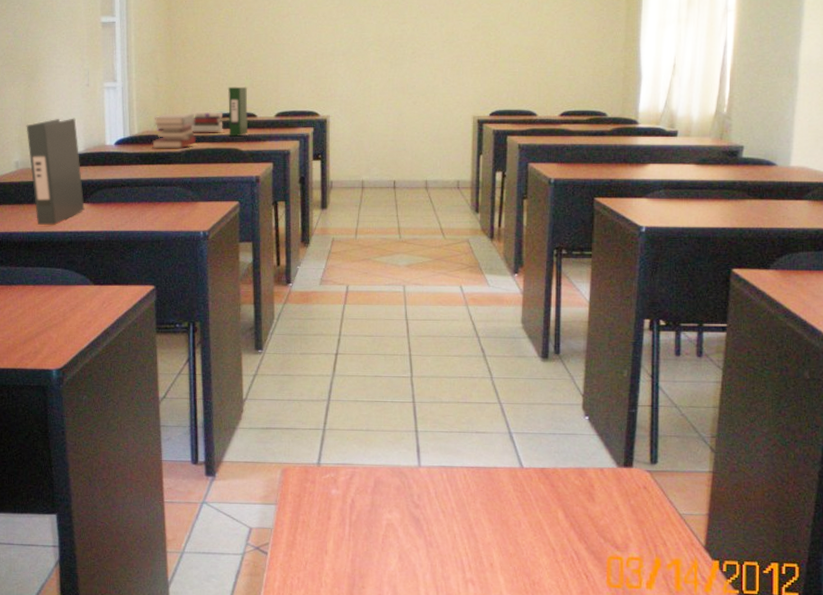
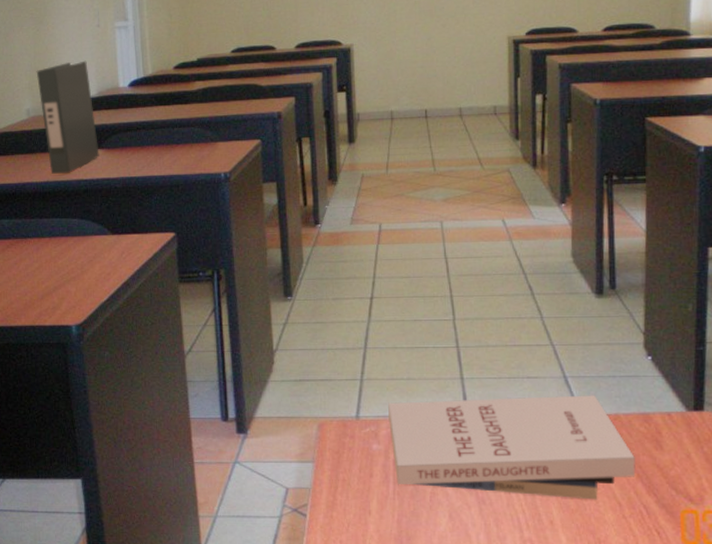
books: present [152,112,197,148] -> none [167,48,214,88]
books: present [190,112,224,133] -> none [207,46,242,70]
binder: present [227,86,249,137] -> none [244,18,268,72]
books: none [347,450,569,545] -> present [388,395,636,500]

